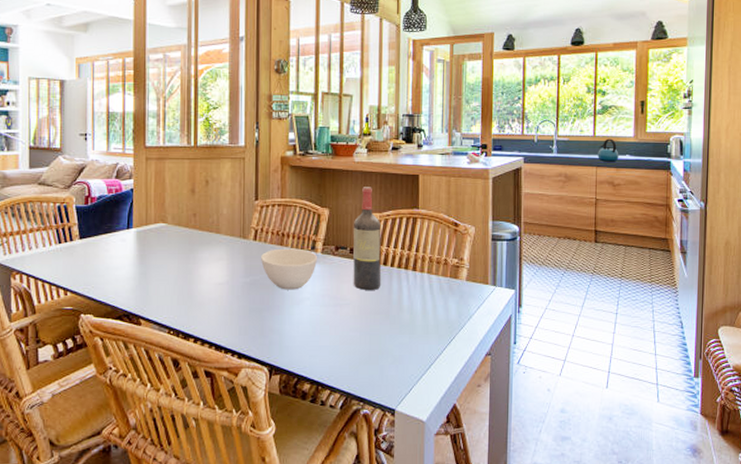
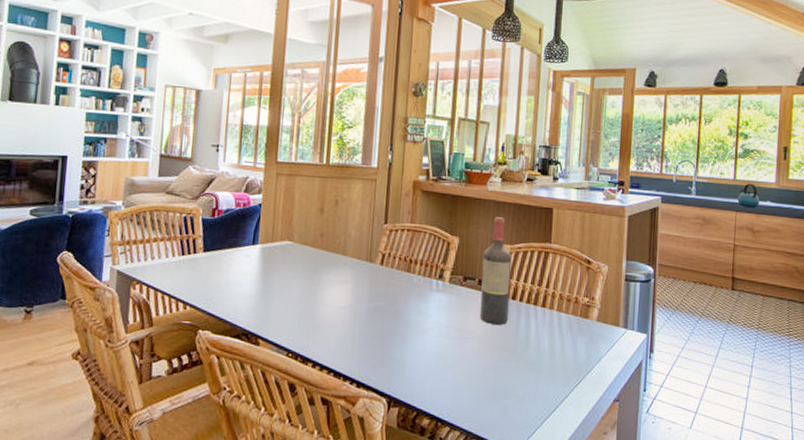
bowl: present [261,248,318,290] -> none [386,275,445,319]

